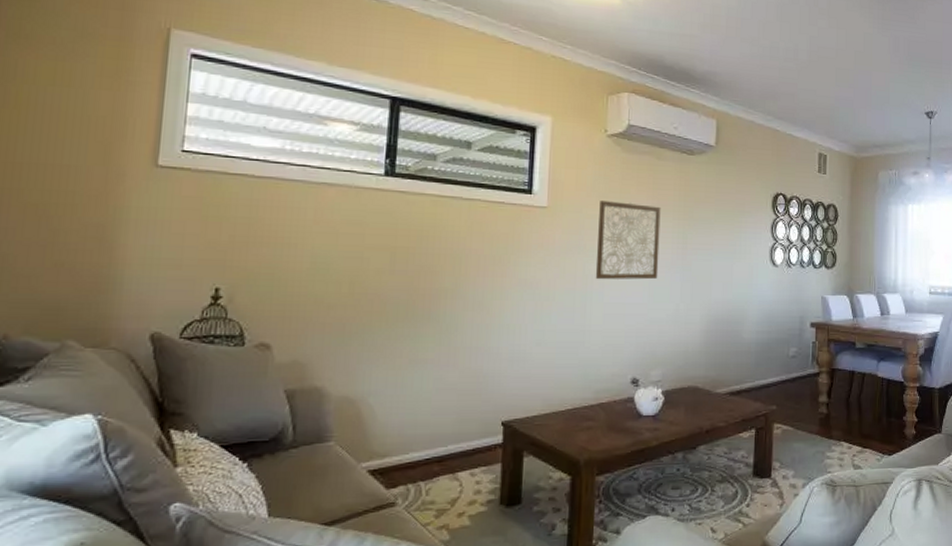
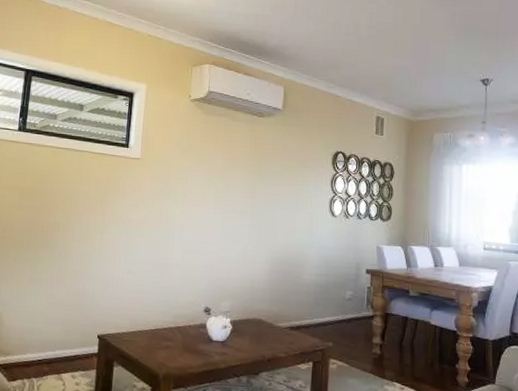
wall art: present [595,201,661,280] -> none [177,154,234,223]

